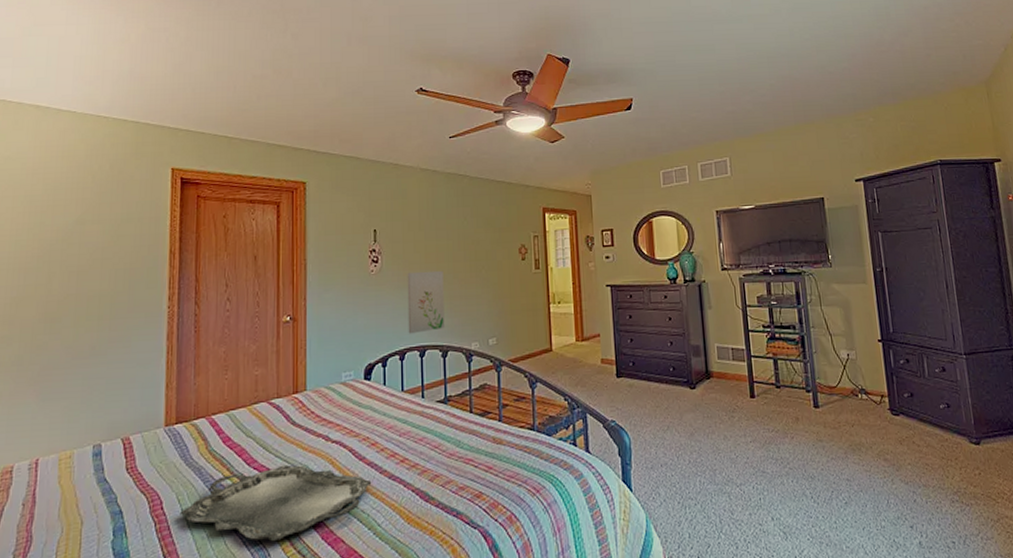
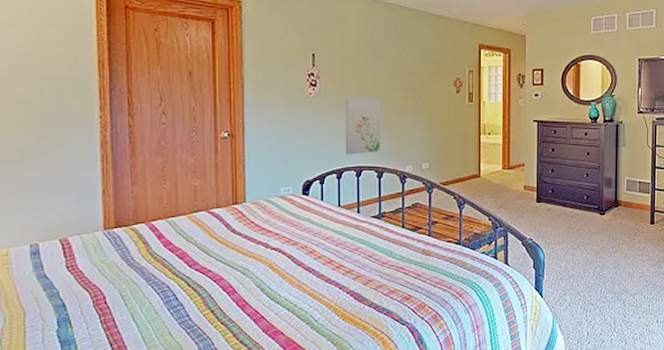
serving tray: present [179,464,372,542] -> none [123,267,310,333]

